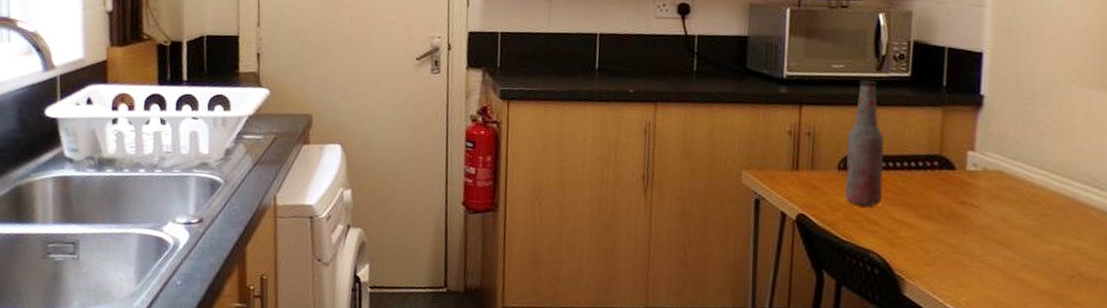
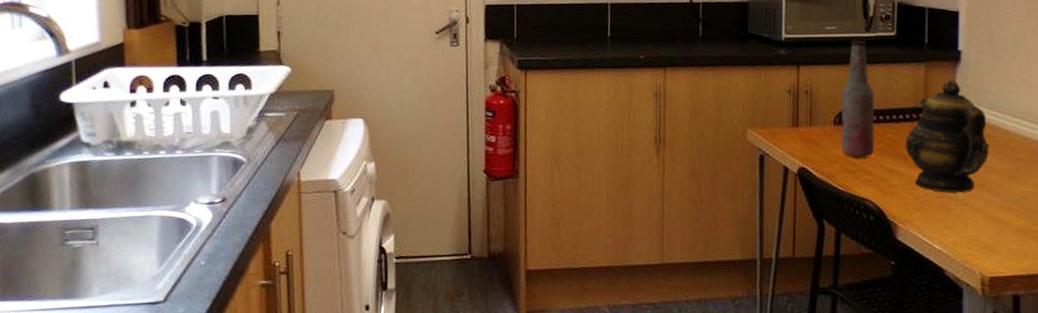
teapot: none [916,127,1012,249] -> present [905,80,989,193]

